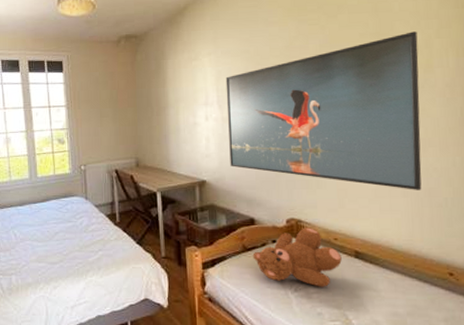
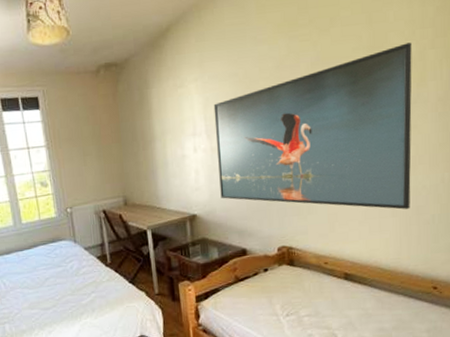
teddy bear: present [252,227,342,287] -> none [245,254,332,310]

